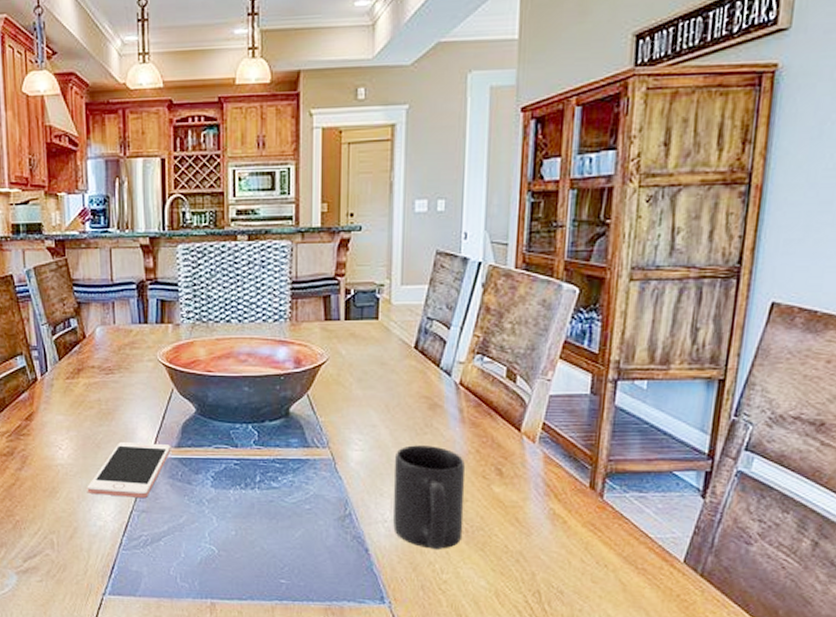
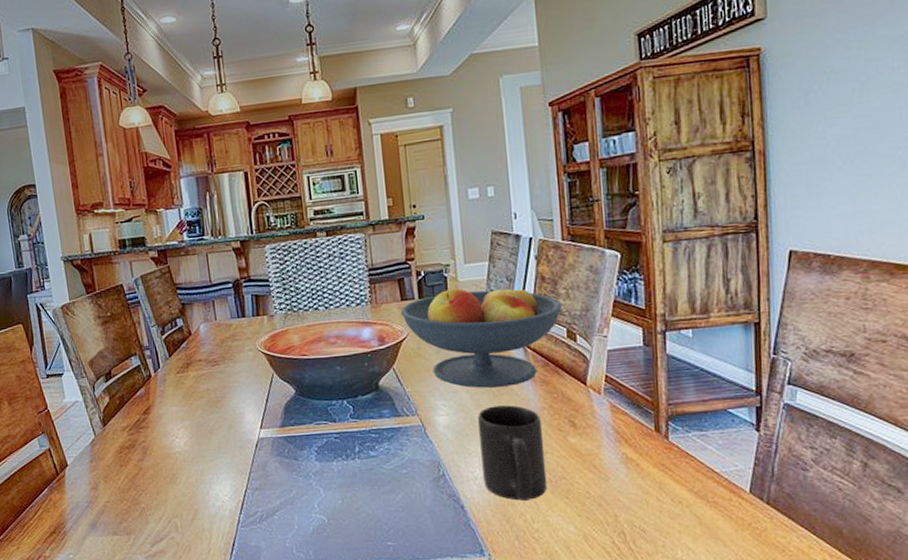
cell phone: present [87,441,171,498] -> none [203,425,277,477]
fruit bowl: none [322,311,506,425] -> present [400,283,563,388]

